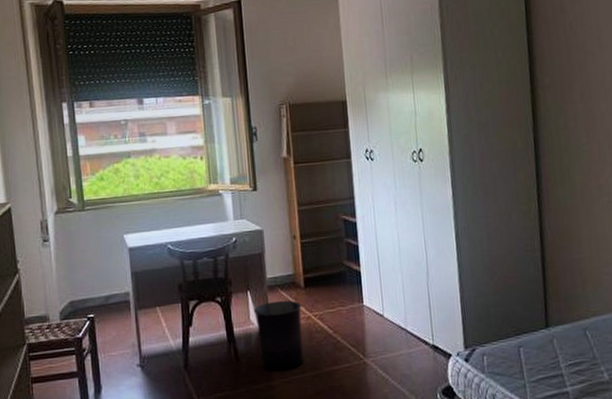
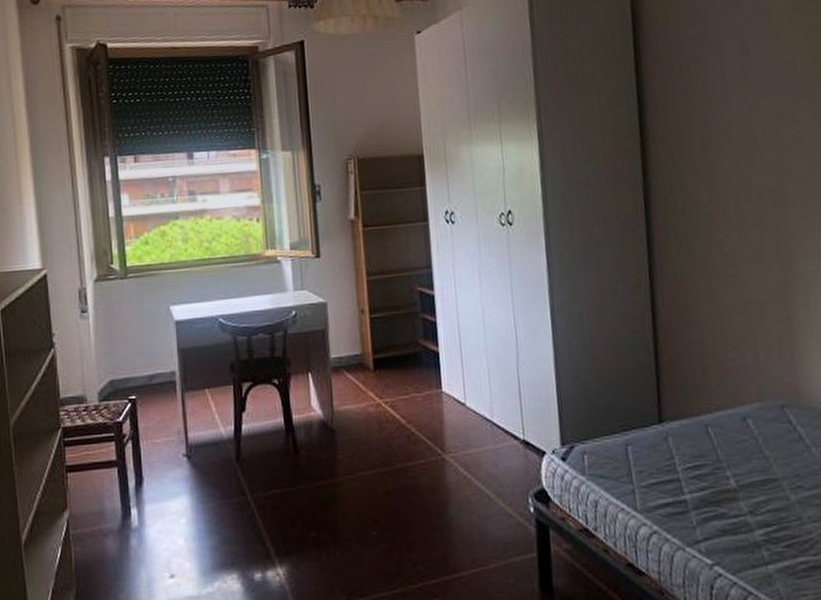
waste bin: present [253,300,304,372] -> none [315,383,372,467]

